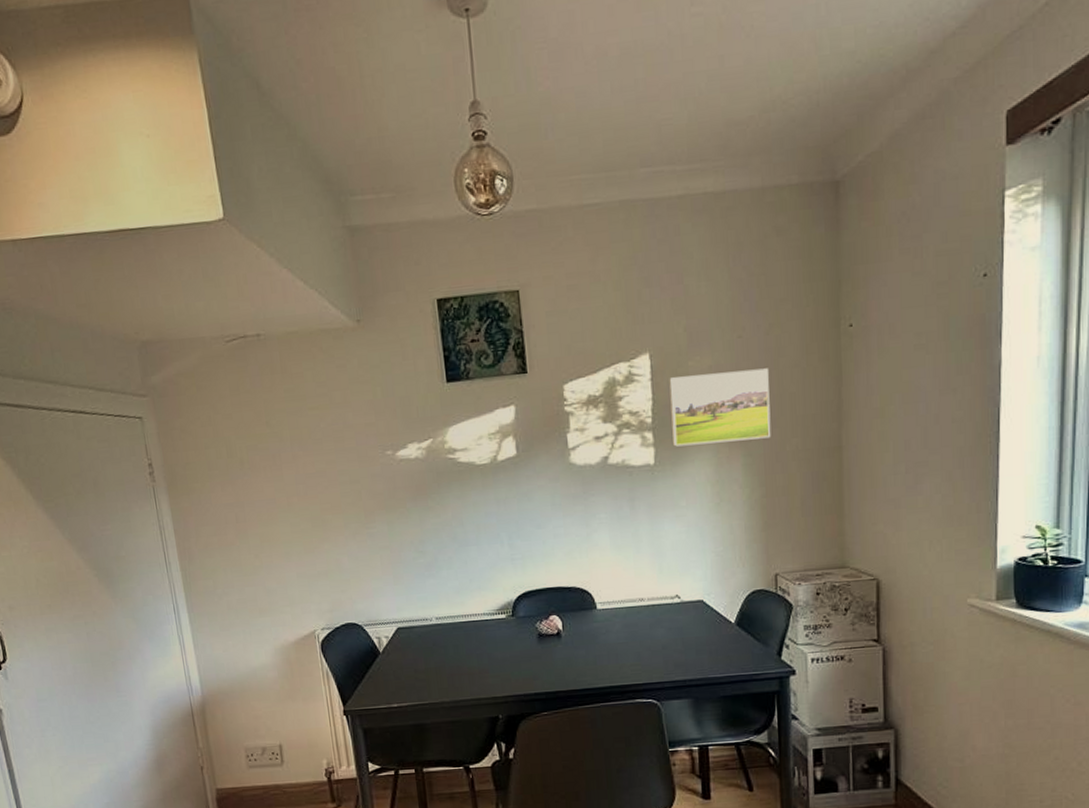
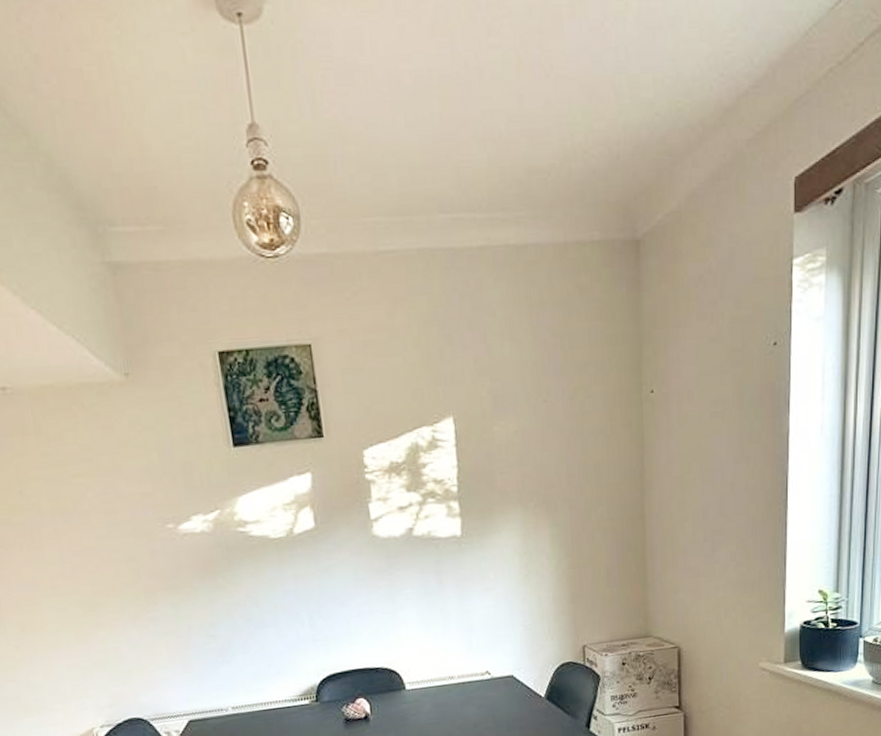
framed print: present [669,368,771,447] -> none [474,434,577,517]

